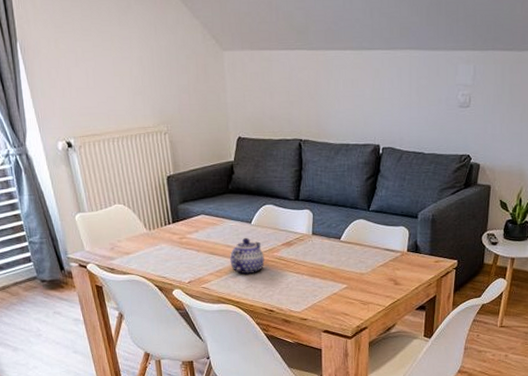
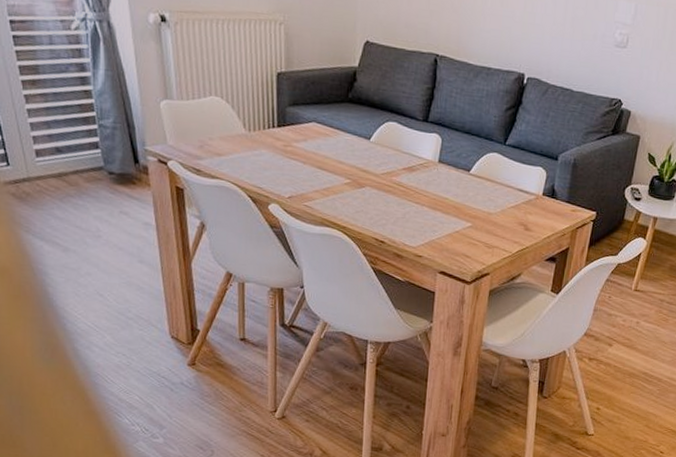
teapot: present [230,237,265,275] -> none [340,154,381,197]

